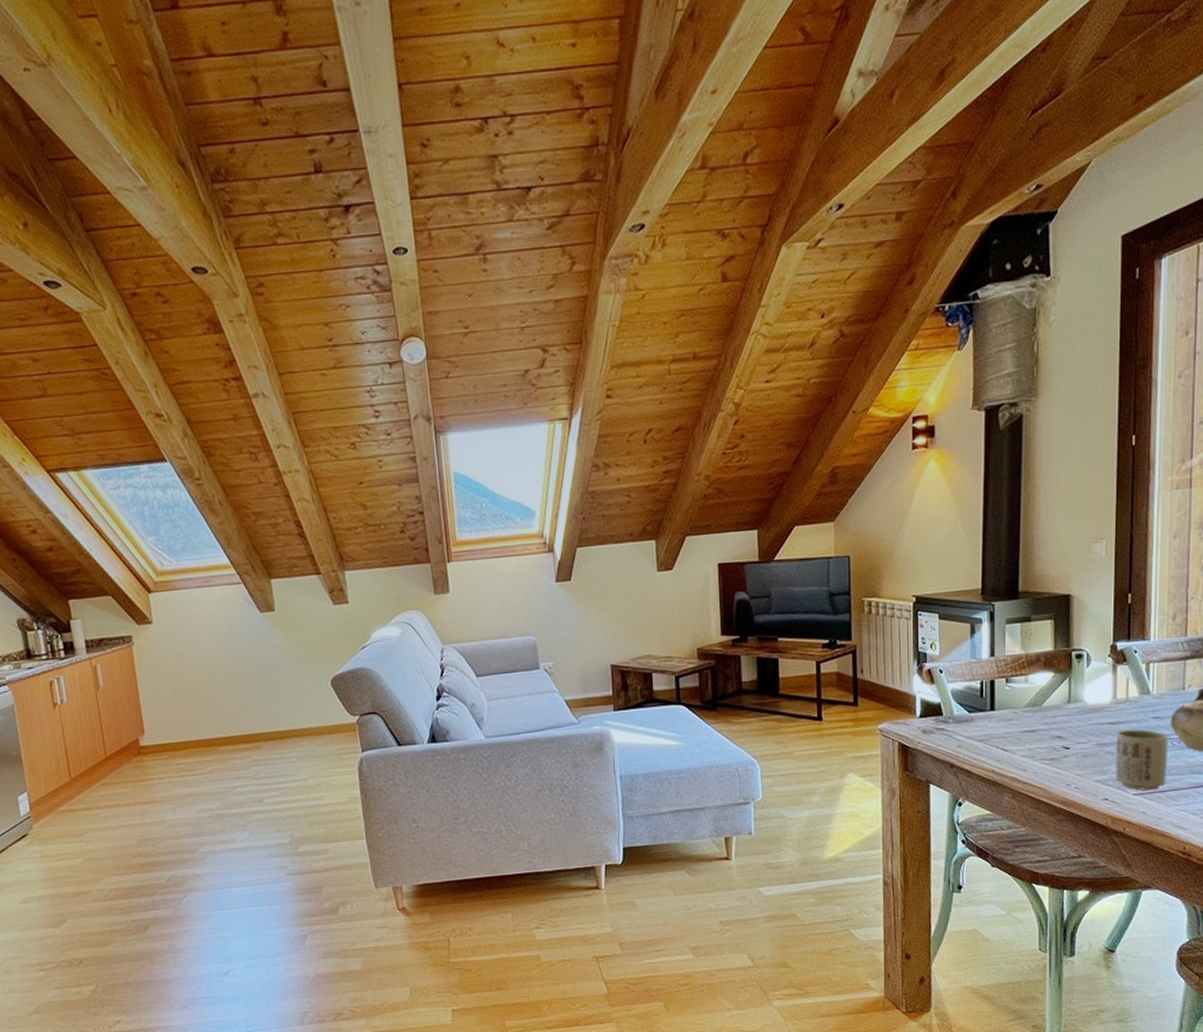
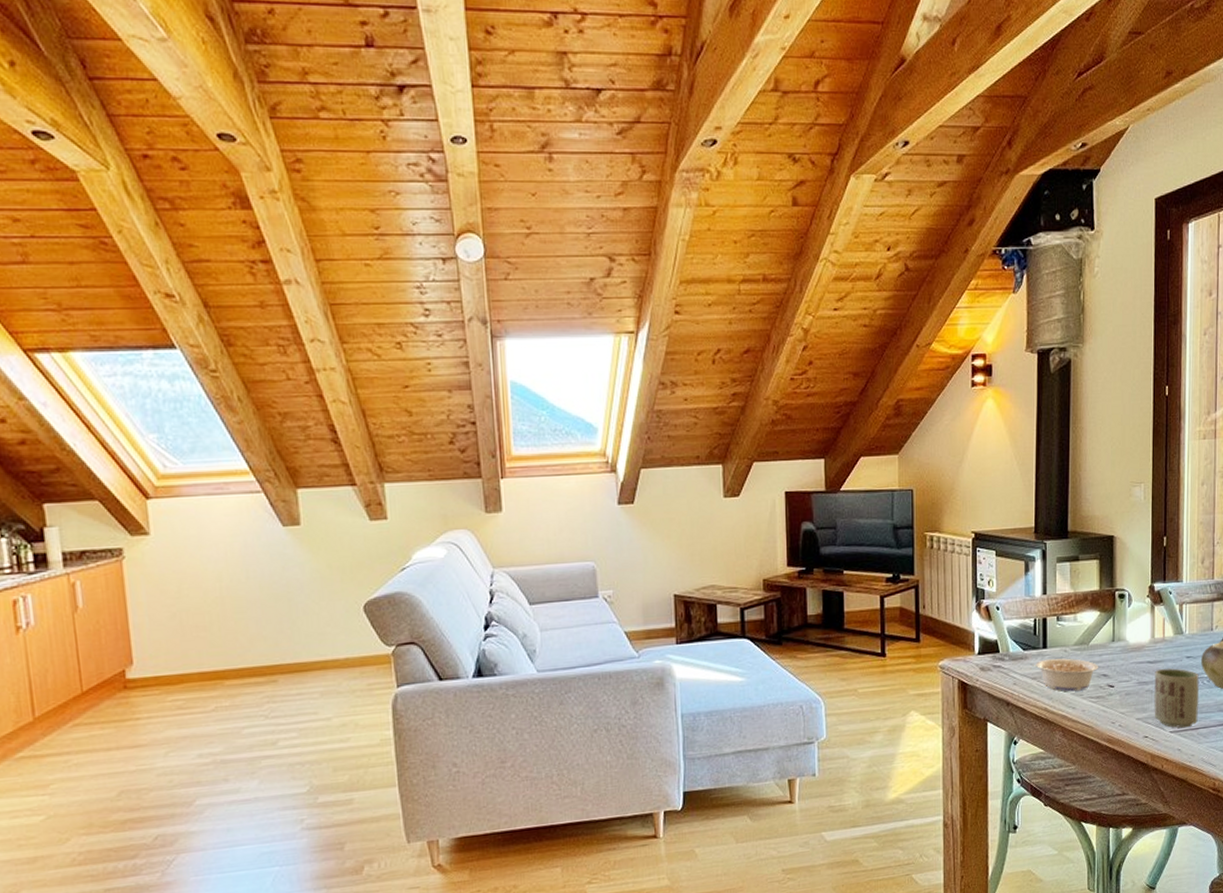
legume: none [977,720,1053,754] -> present [1030,658,1099,692]

